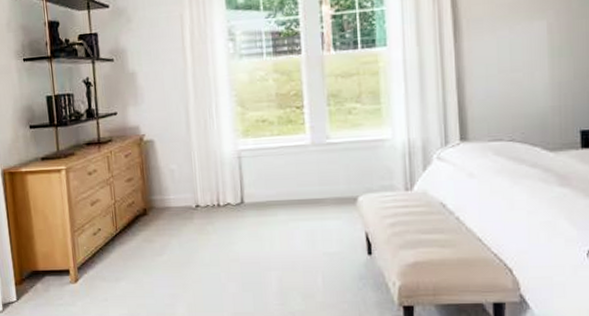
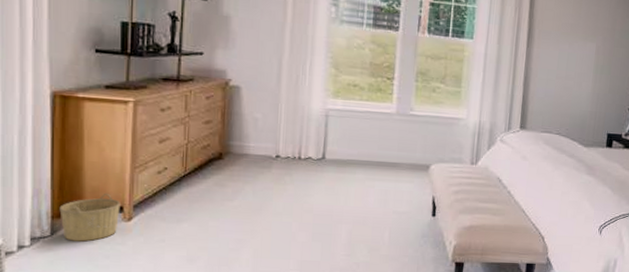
basket: none [20,259,68,305] -> present [59,194,121,242]

